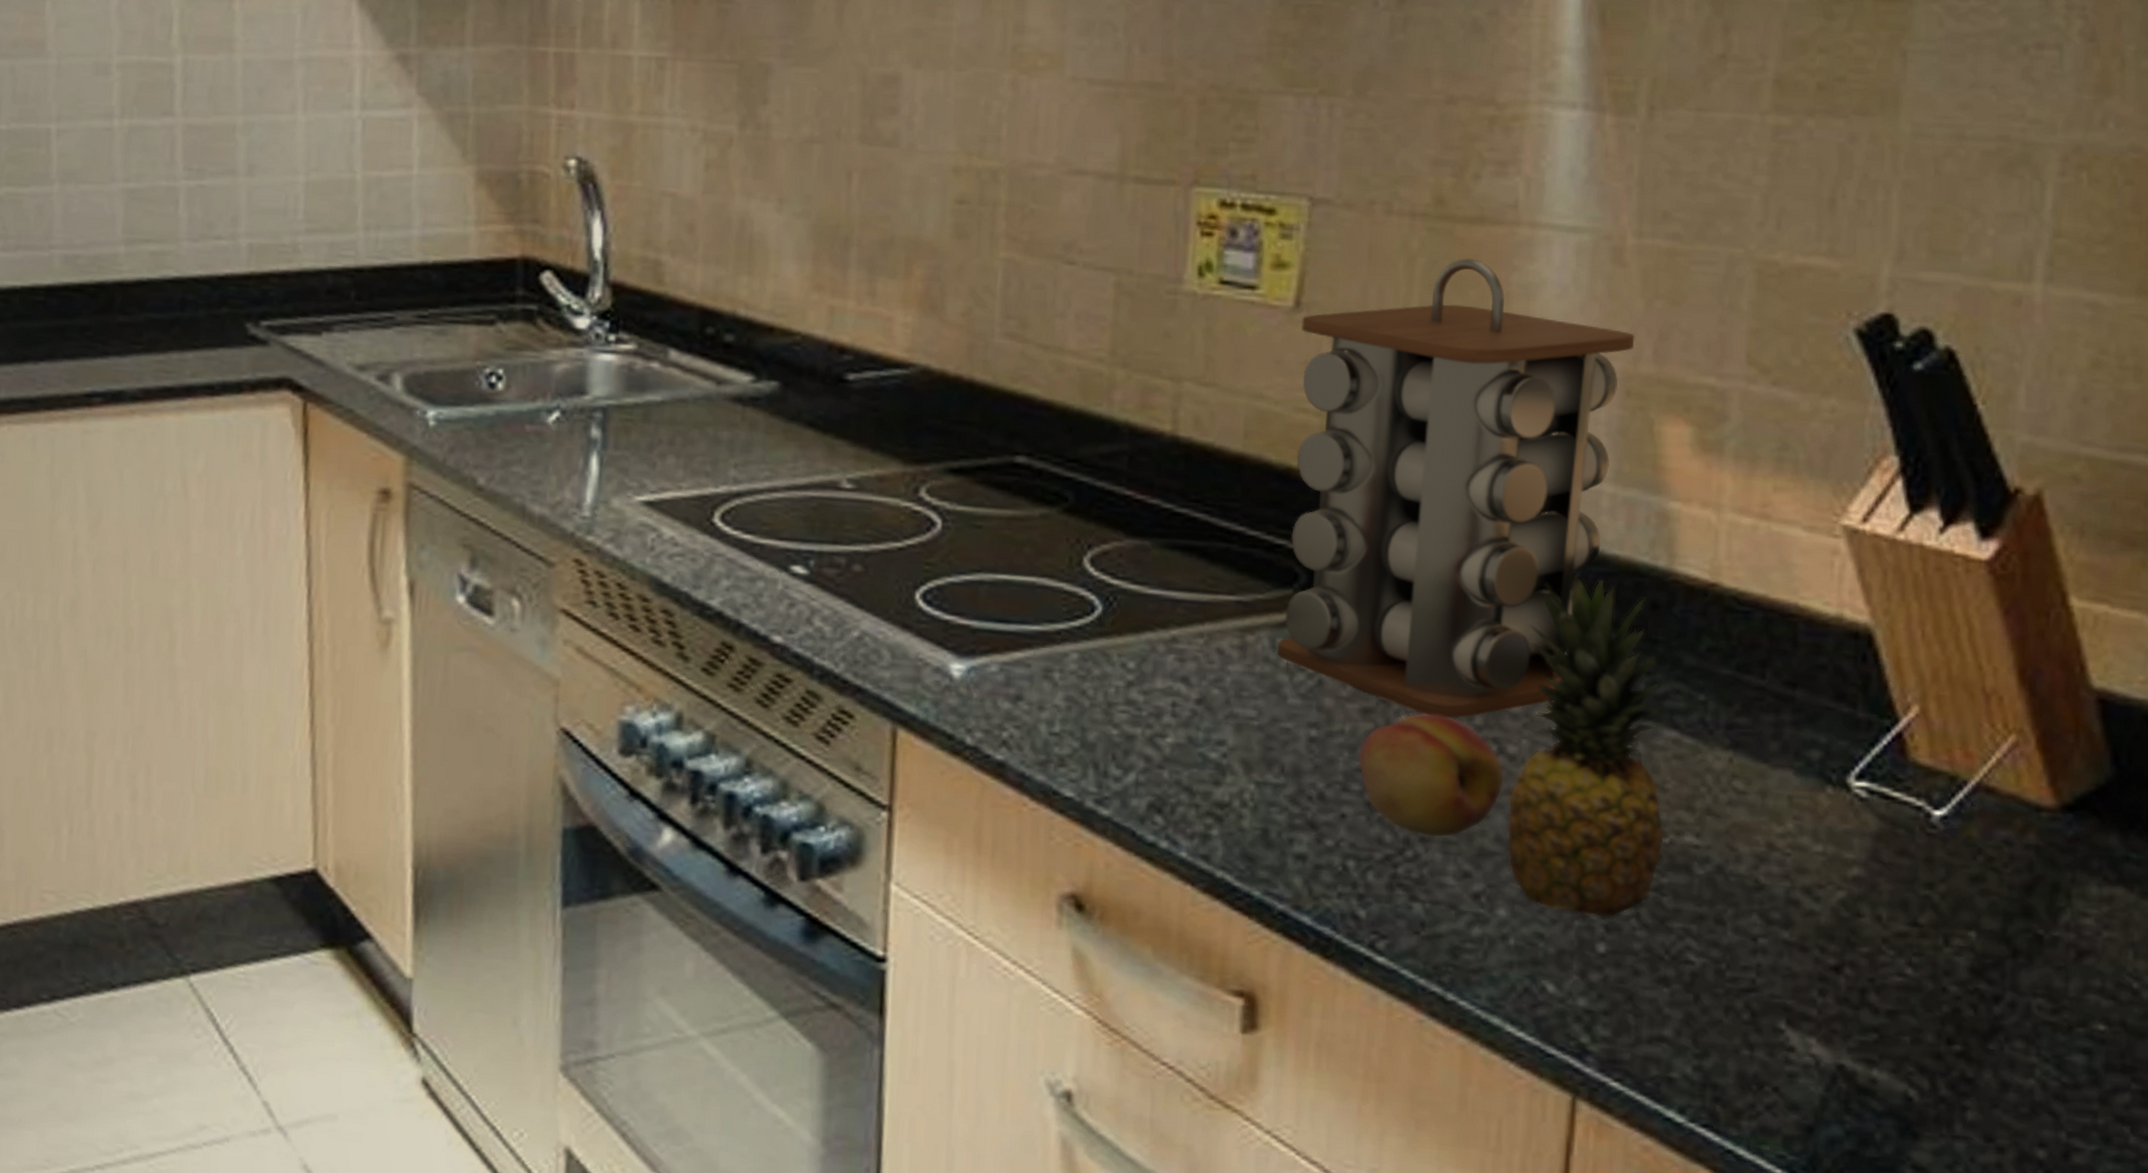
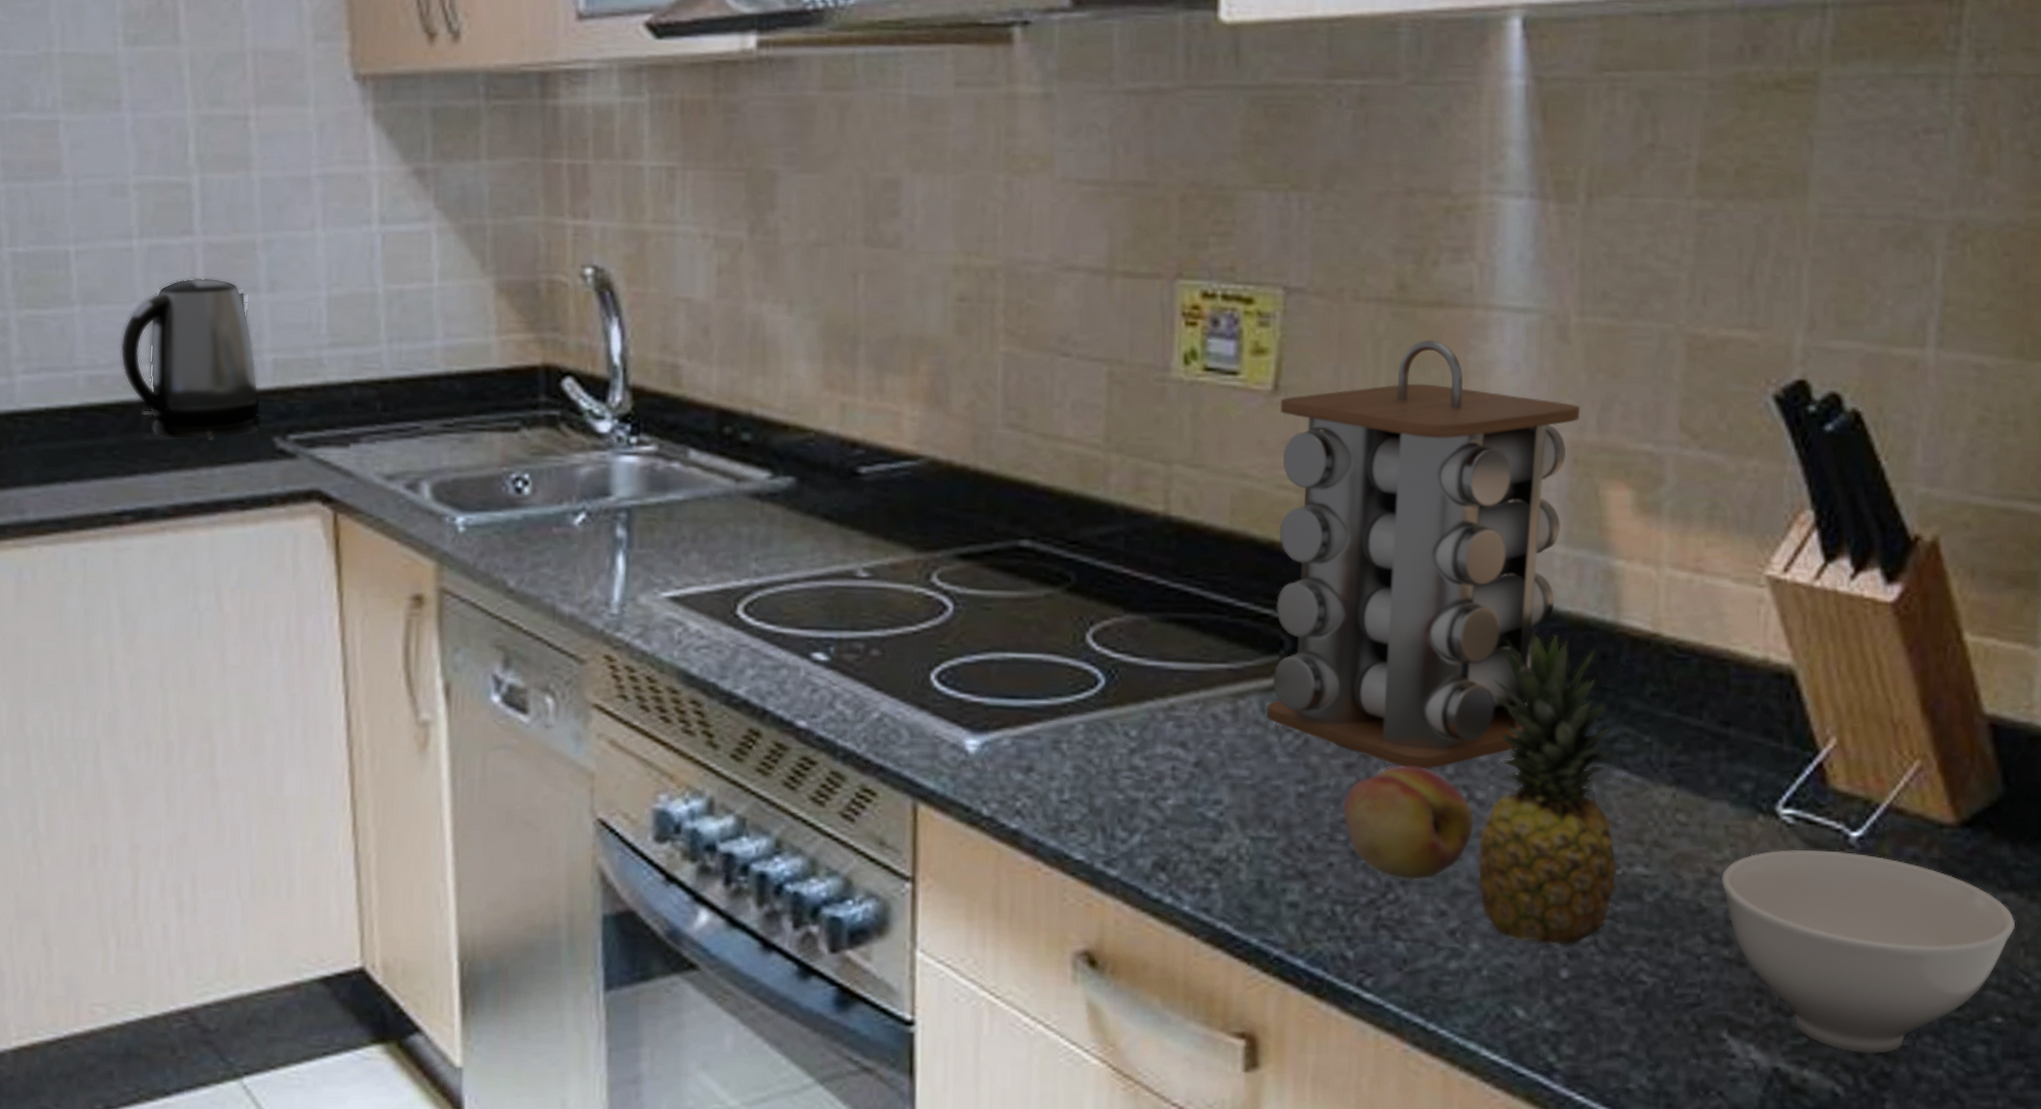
kettle: none [97,159,234,324] -> present [120,277,261,440]
bowl: none [1781,826,2123,1056] -> present [1720,849,2015,1053]

